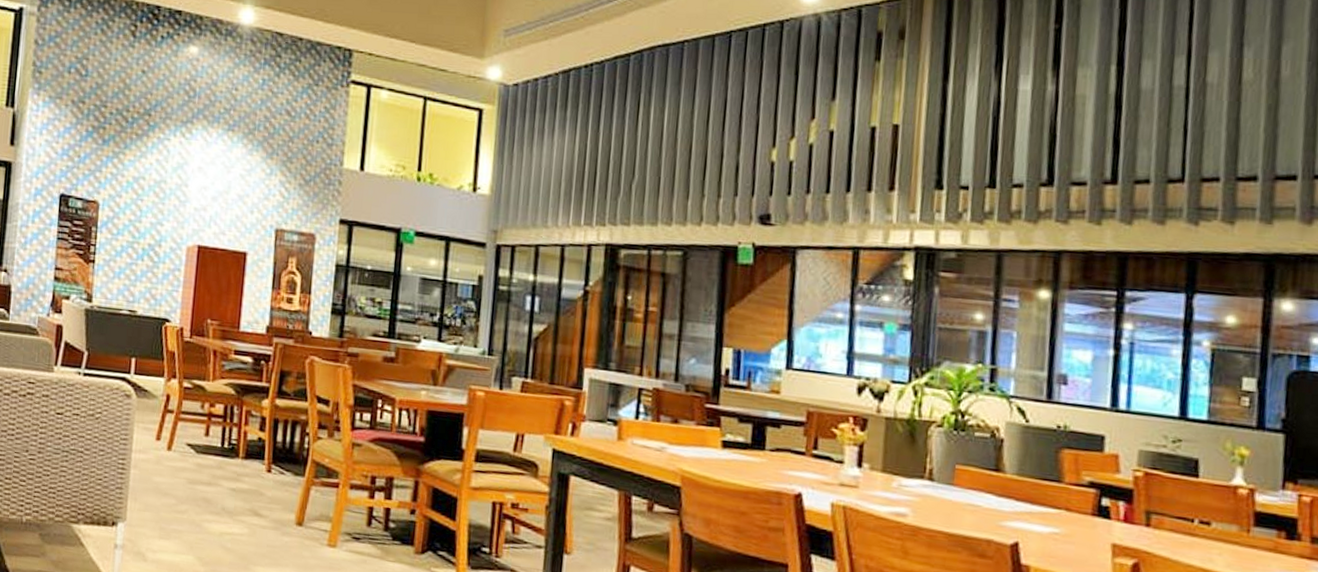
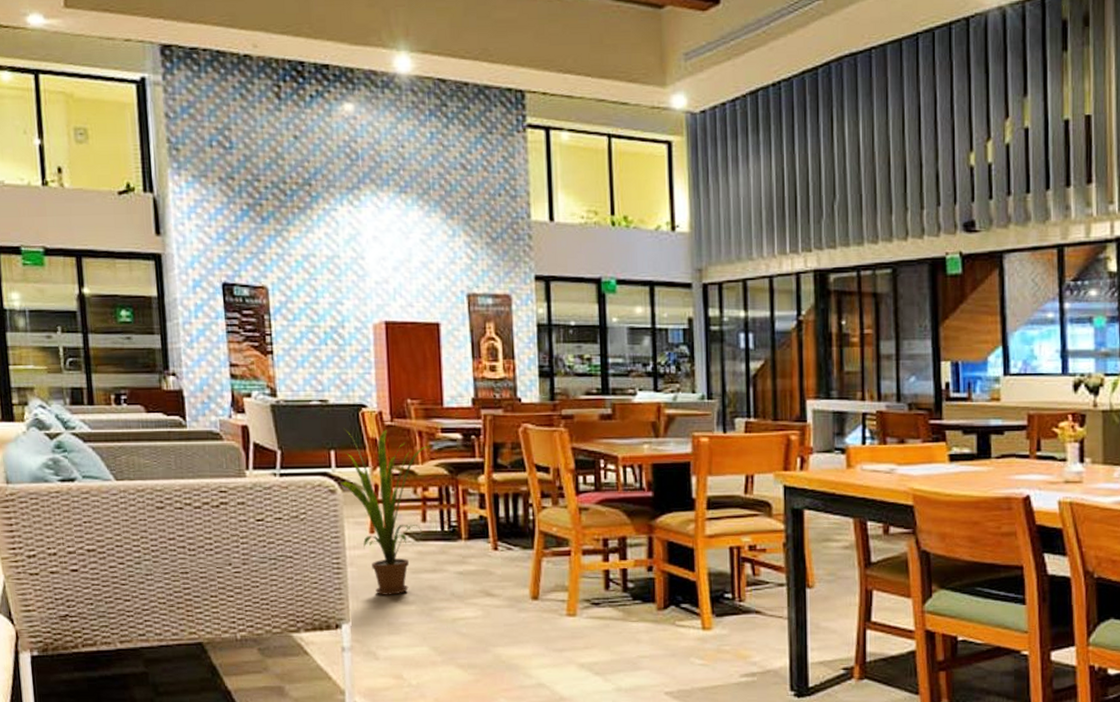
house plant: none [136,338,226,502] -> present [340,428,434,595]

